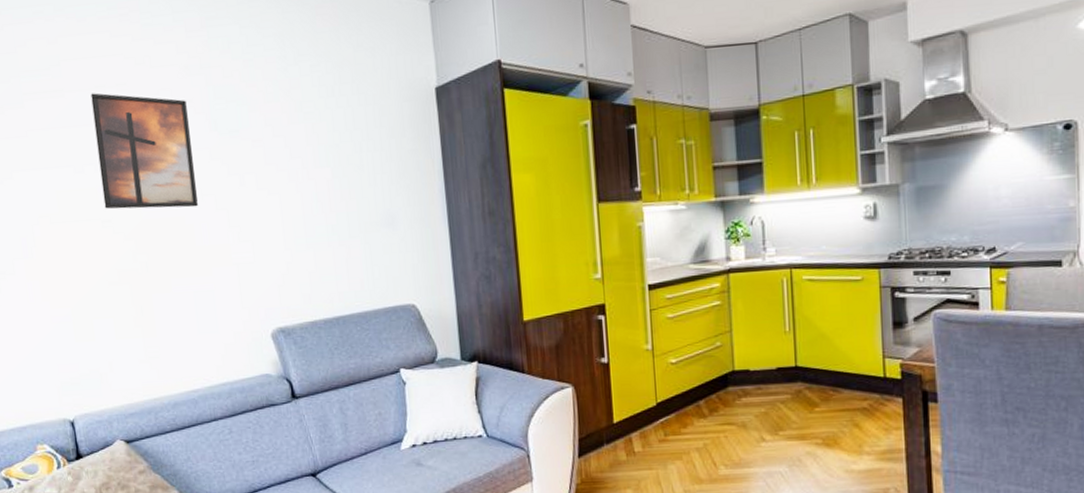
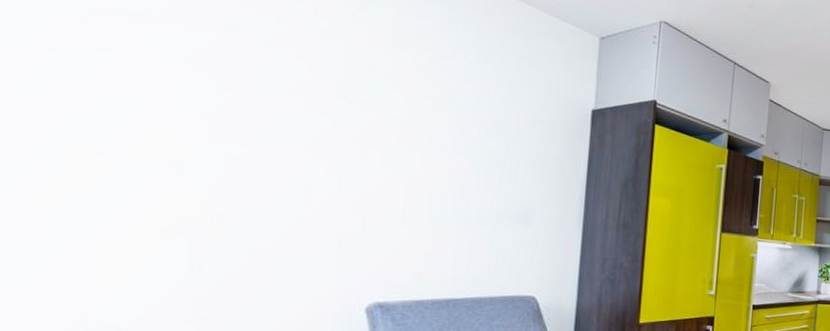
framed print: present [90,93,198,209] -> none [176,28,315,169]

